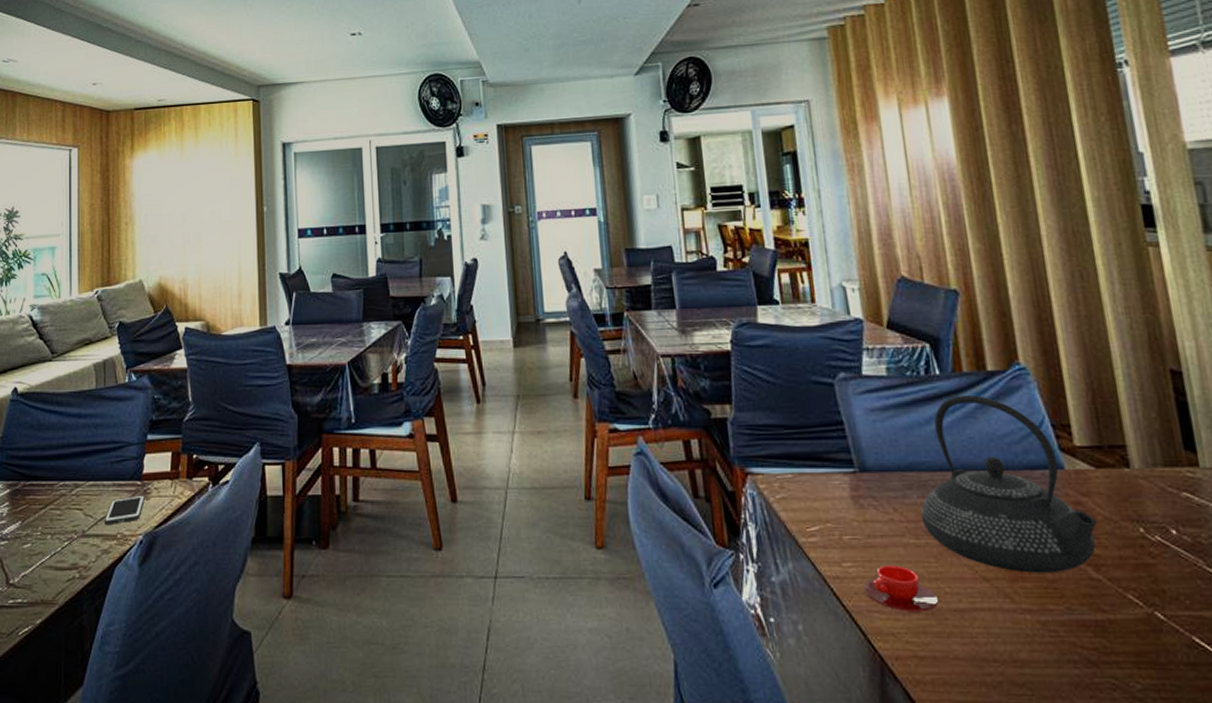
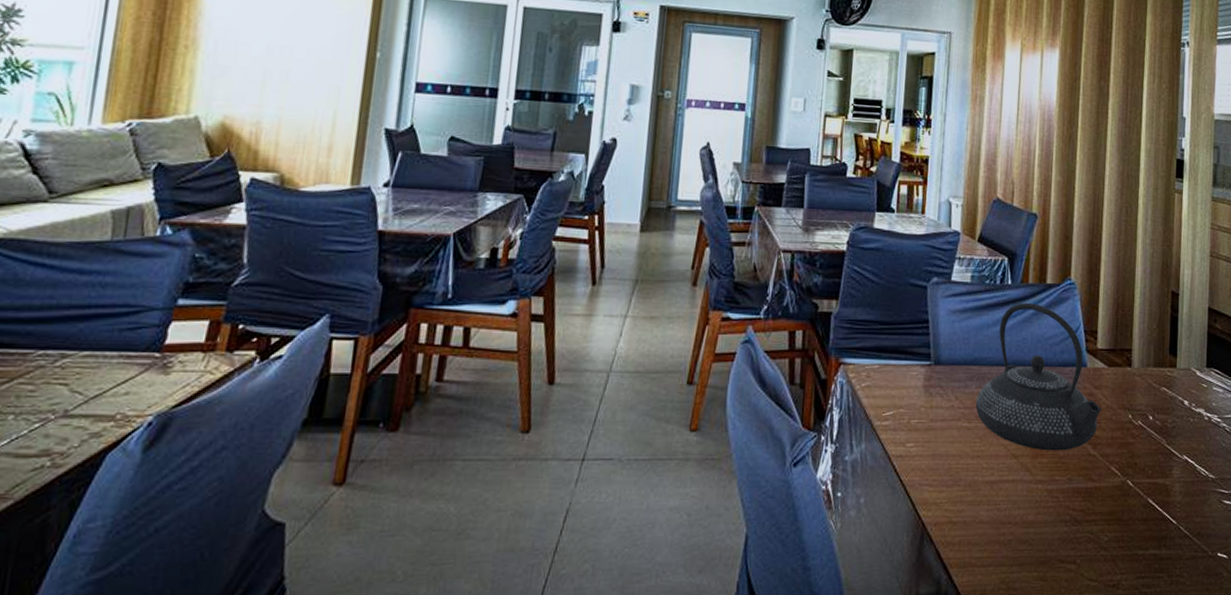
cell phone: present [104,495,145,526] -> none [98,369,163,404]
teacup: present [863,565,938,612] -> none [919,445,976,484]

